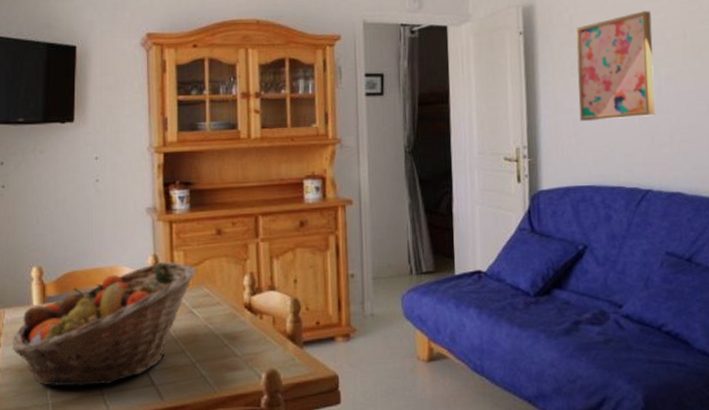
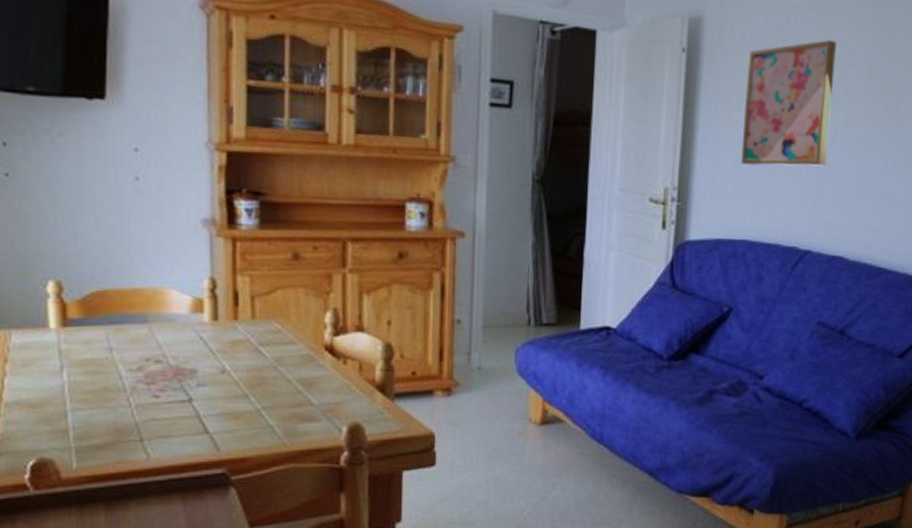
fruit basket: present [12,261,198,387] -> none [21,287,267,430]

